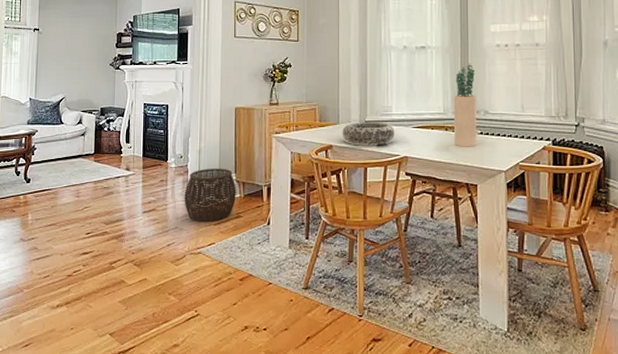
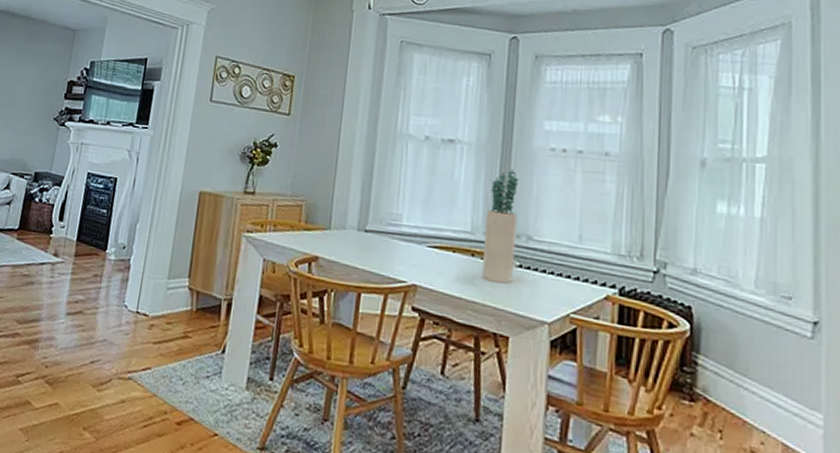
woven basket: present [184,168,237,222] -> none [119,266,188,339]
decorative bowl: present [342,123,395,146] -> none [332,230,403,266]

